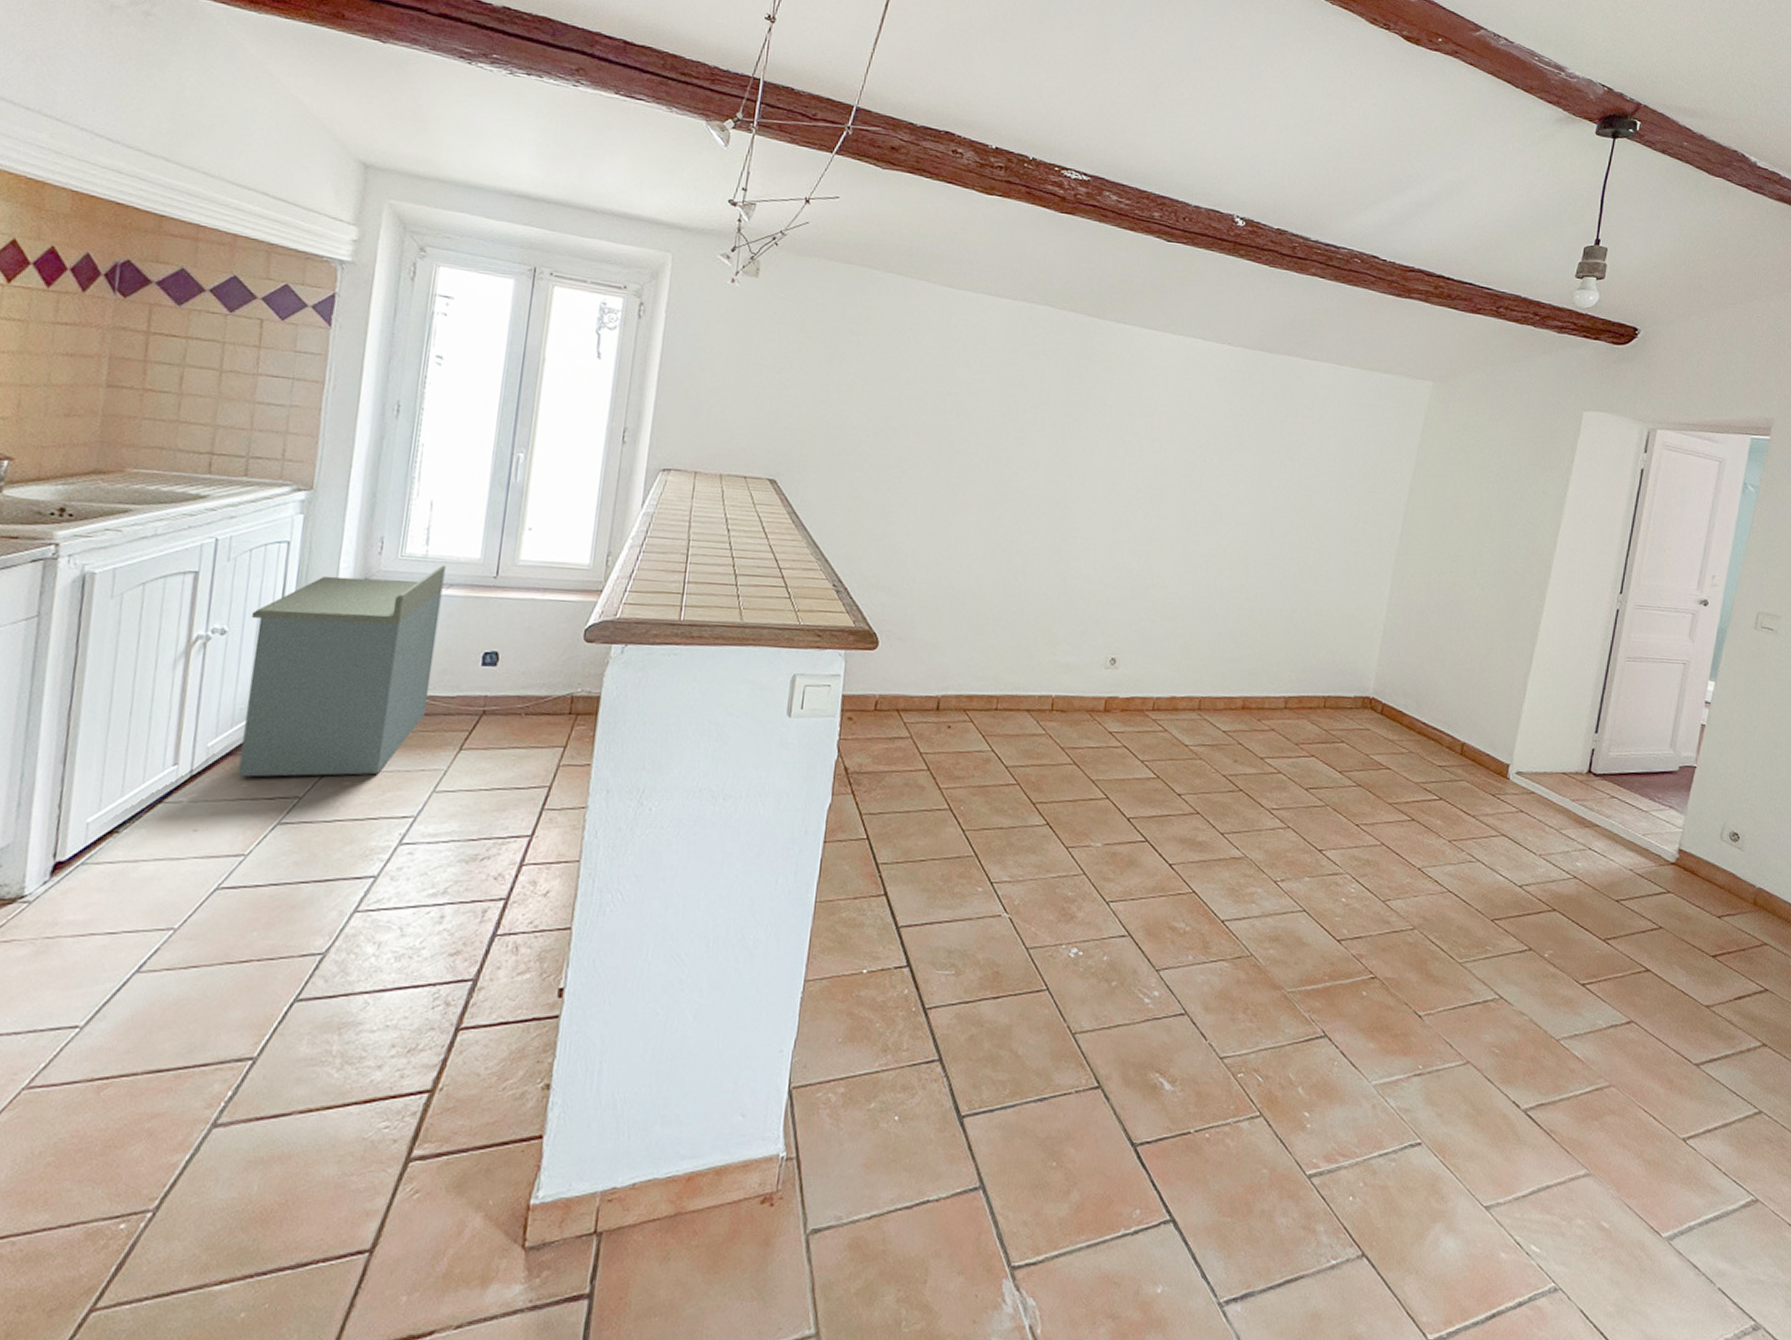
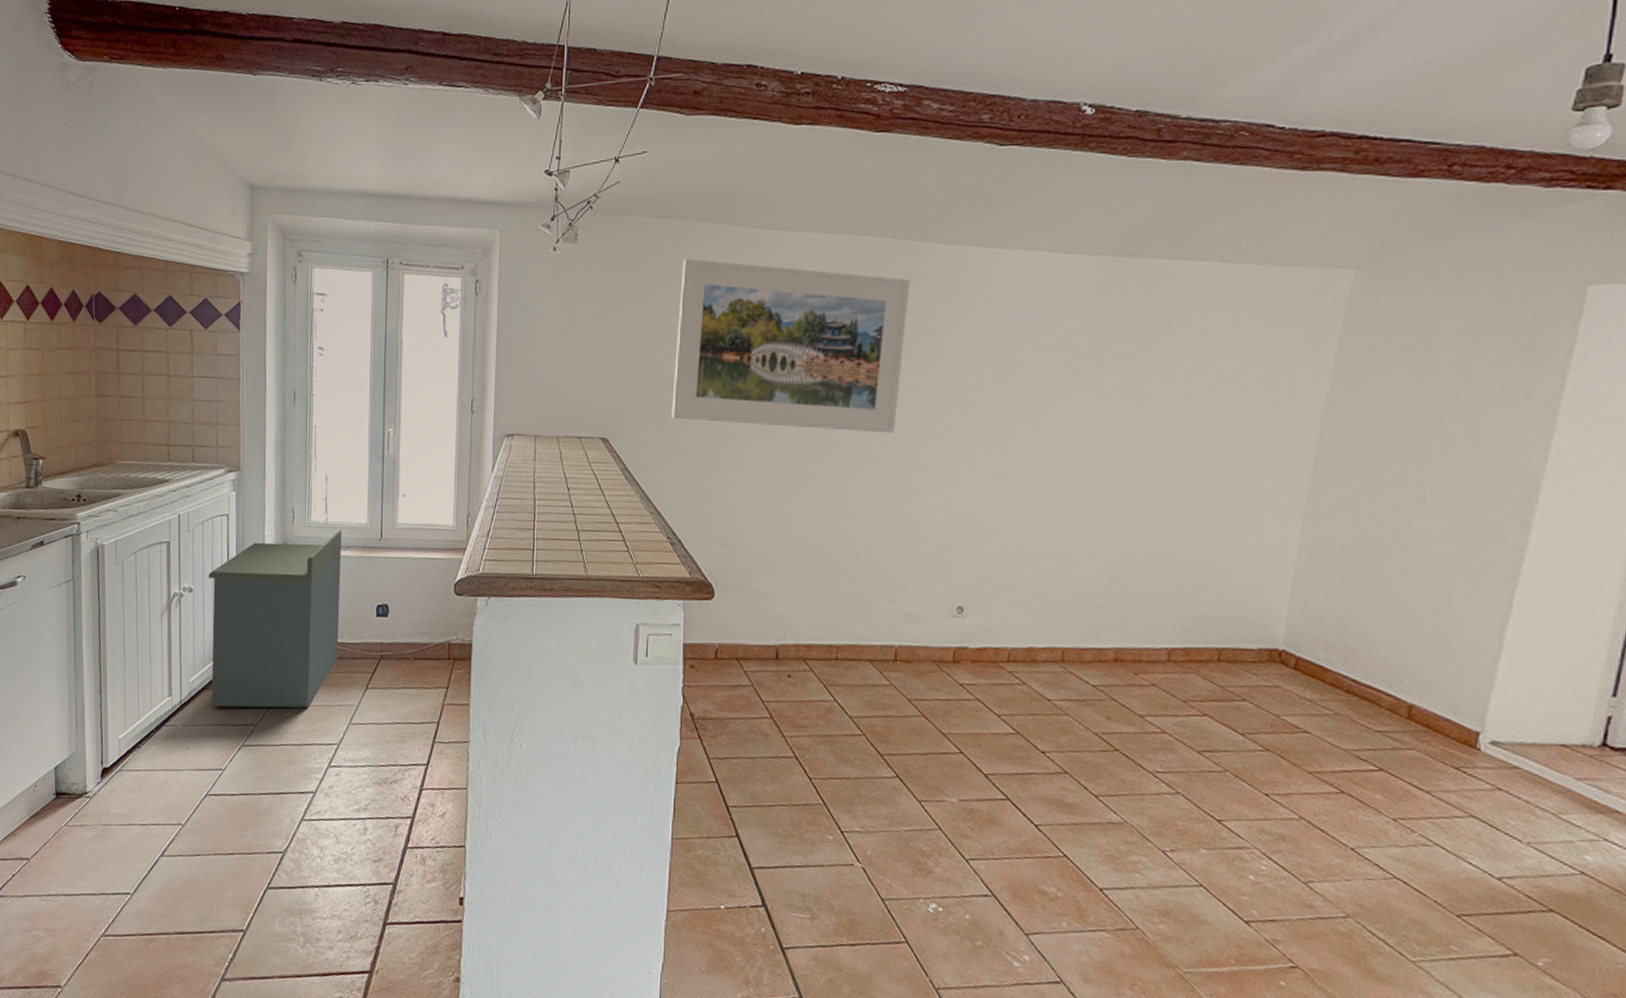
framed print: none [846,307,1083,493] -> present [672,259,909,433]

